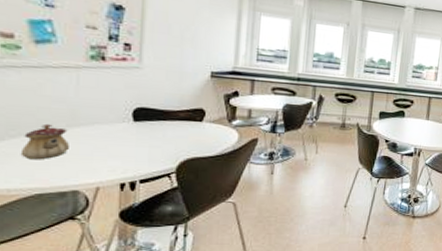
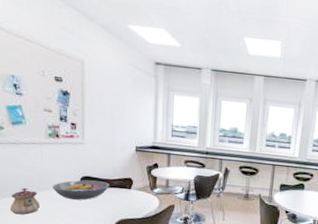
fruit bowl: none [91,112,173,138] -> present [53,180,109,200]

